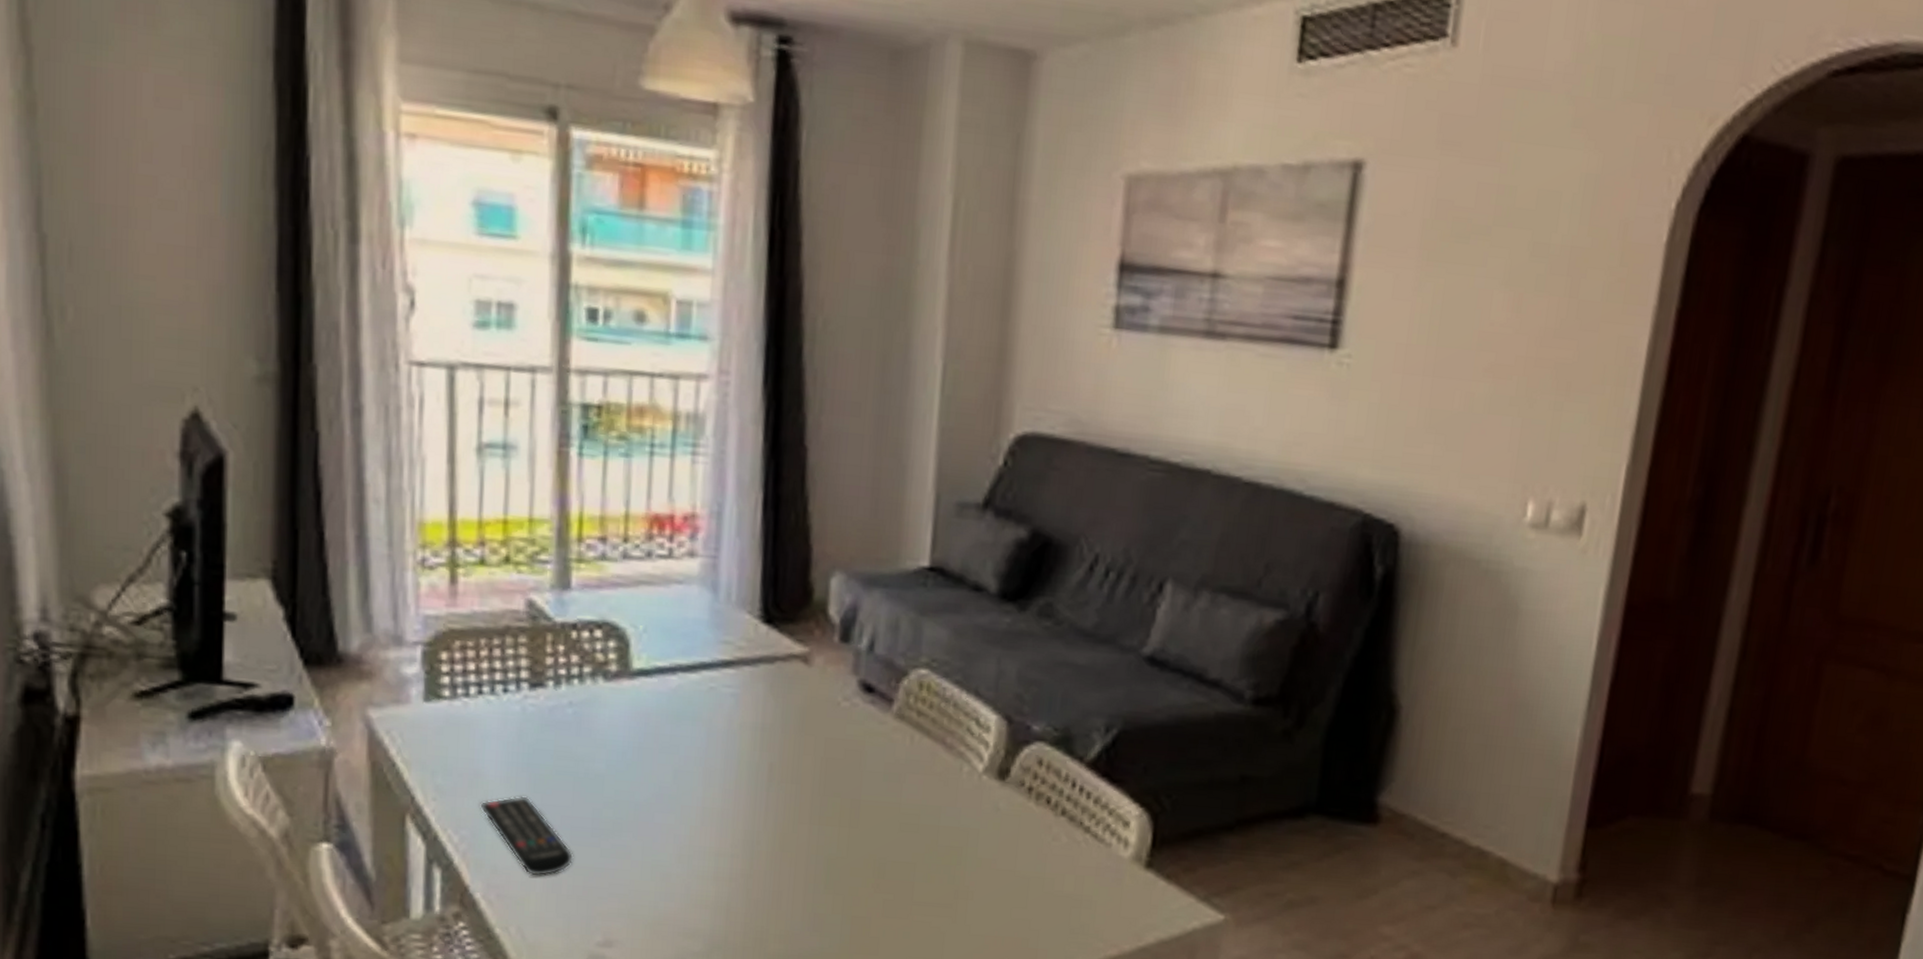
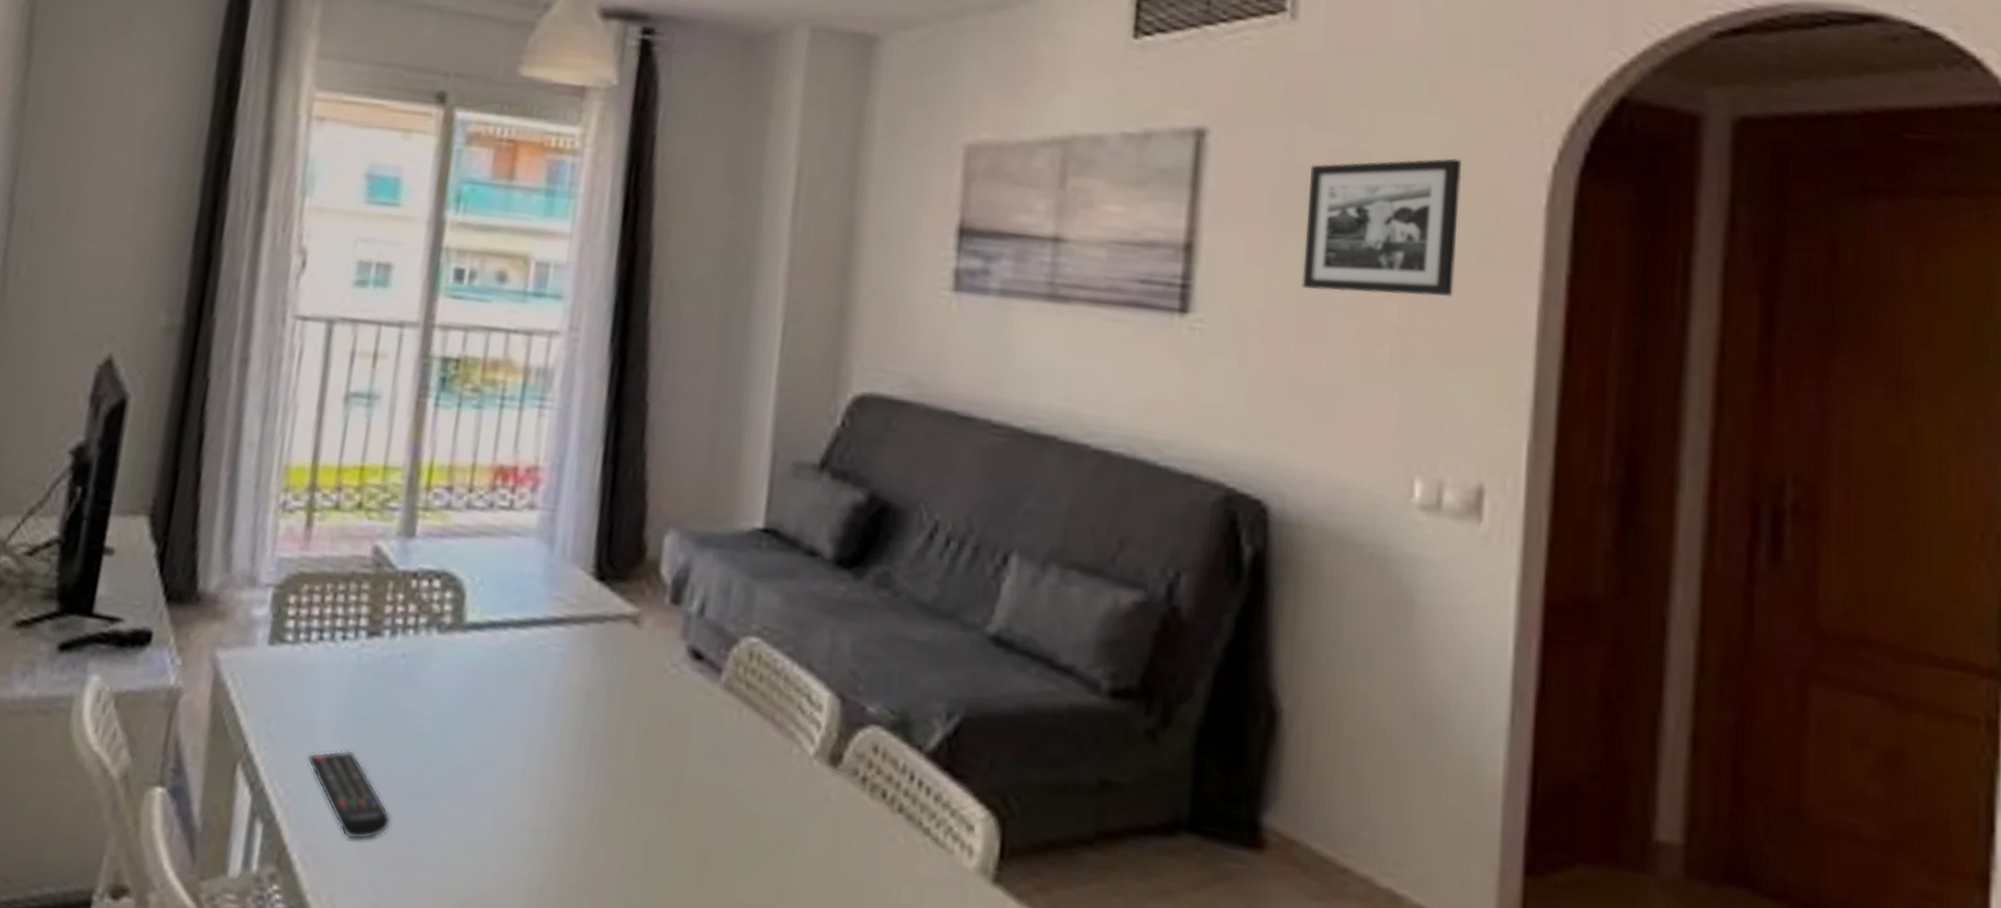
picture frame: none [1443,194,1596,331] -> present [1302,158,1462,298]

